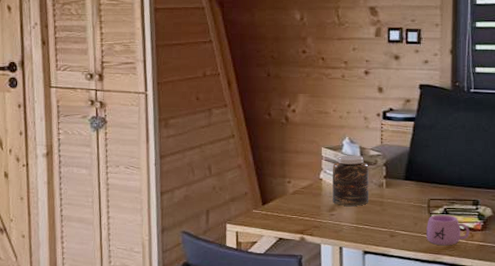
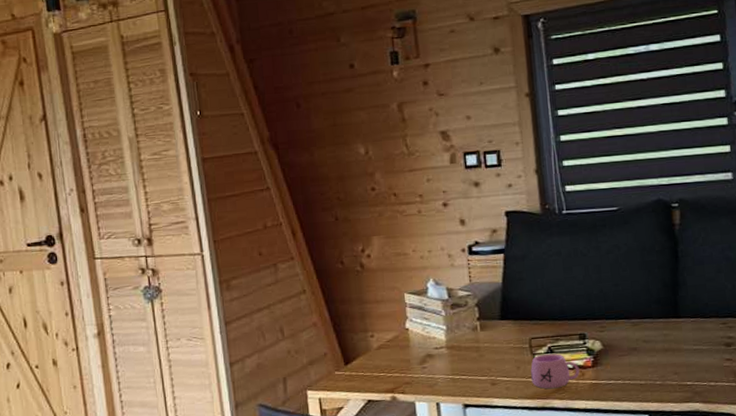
jar: present [332,155,370,206] -> none [418,298,464,356]

